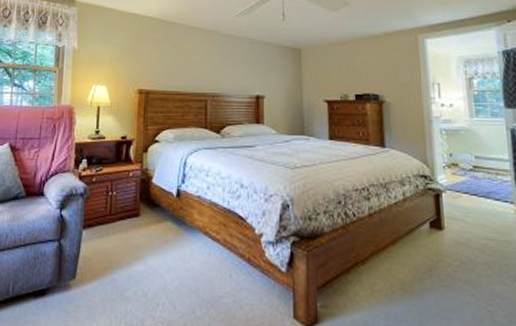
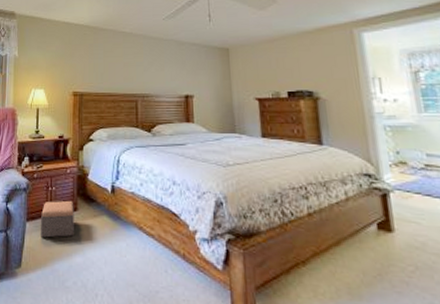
footstool: none [99,205,136,246] -> present [41,200,74,238]

